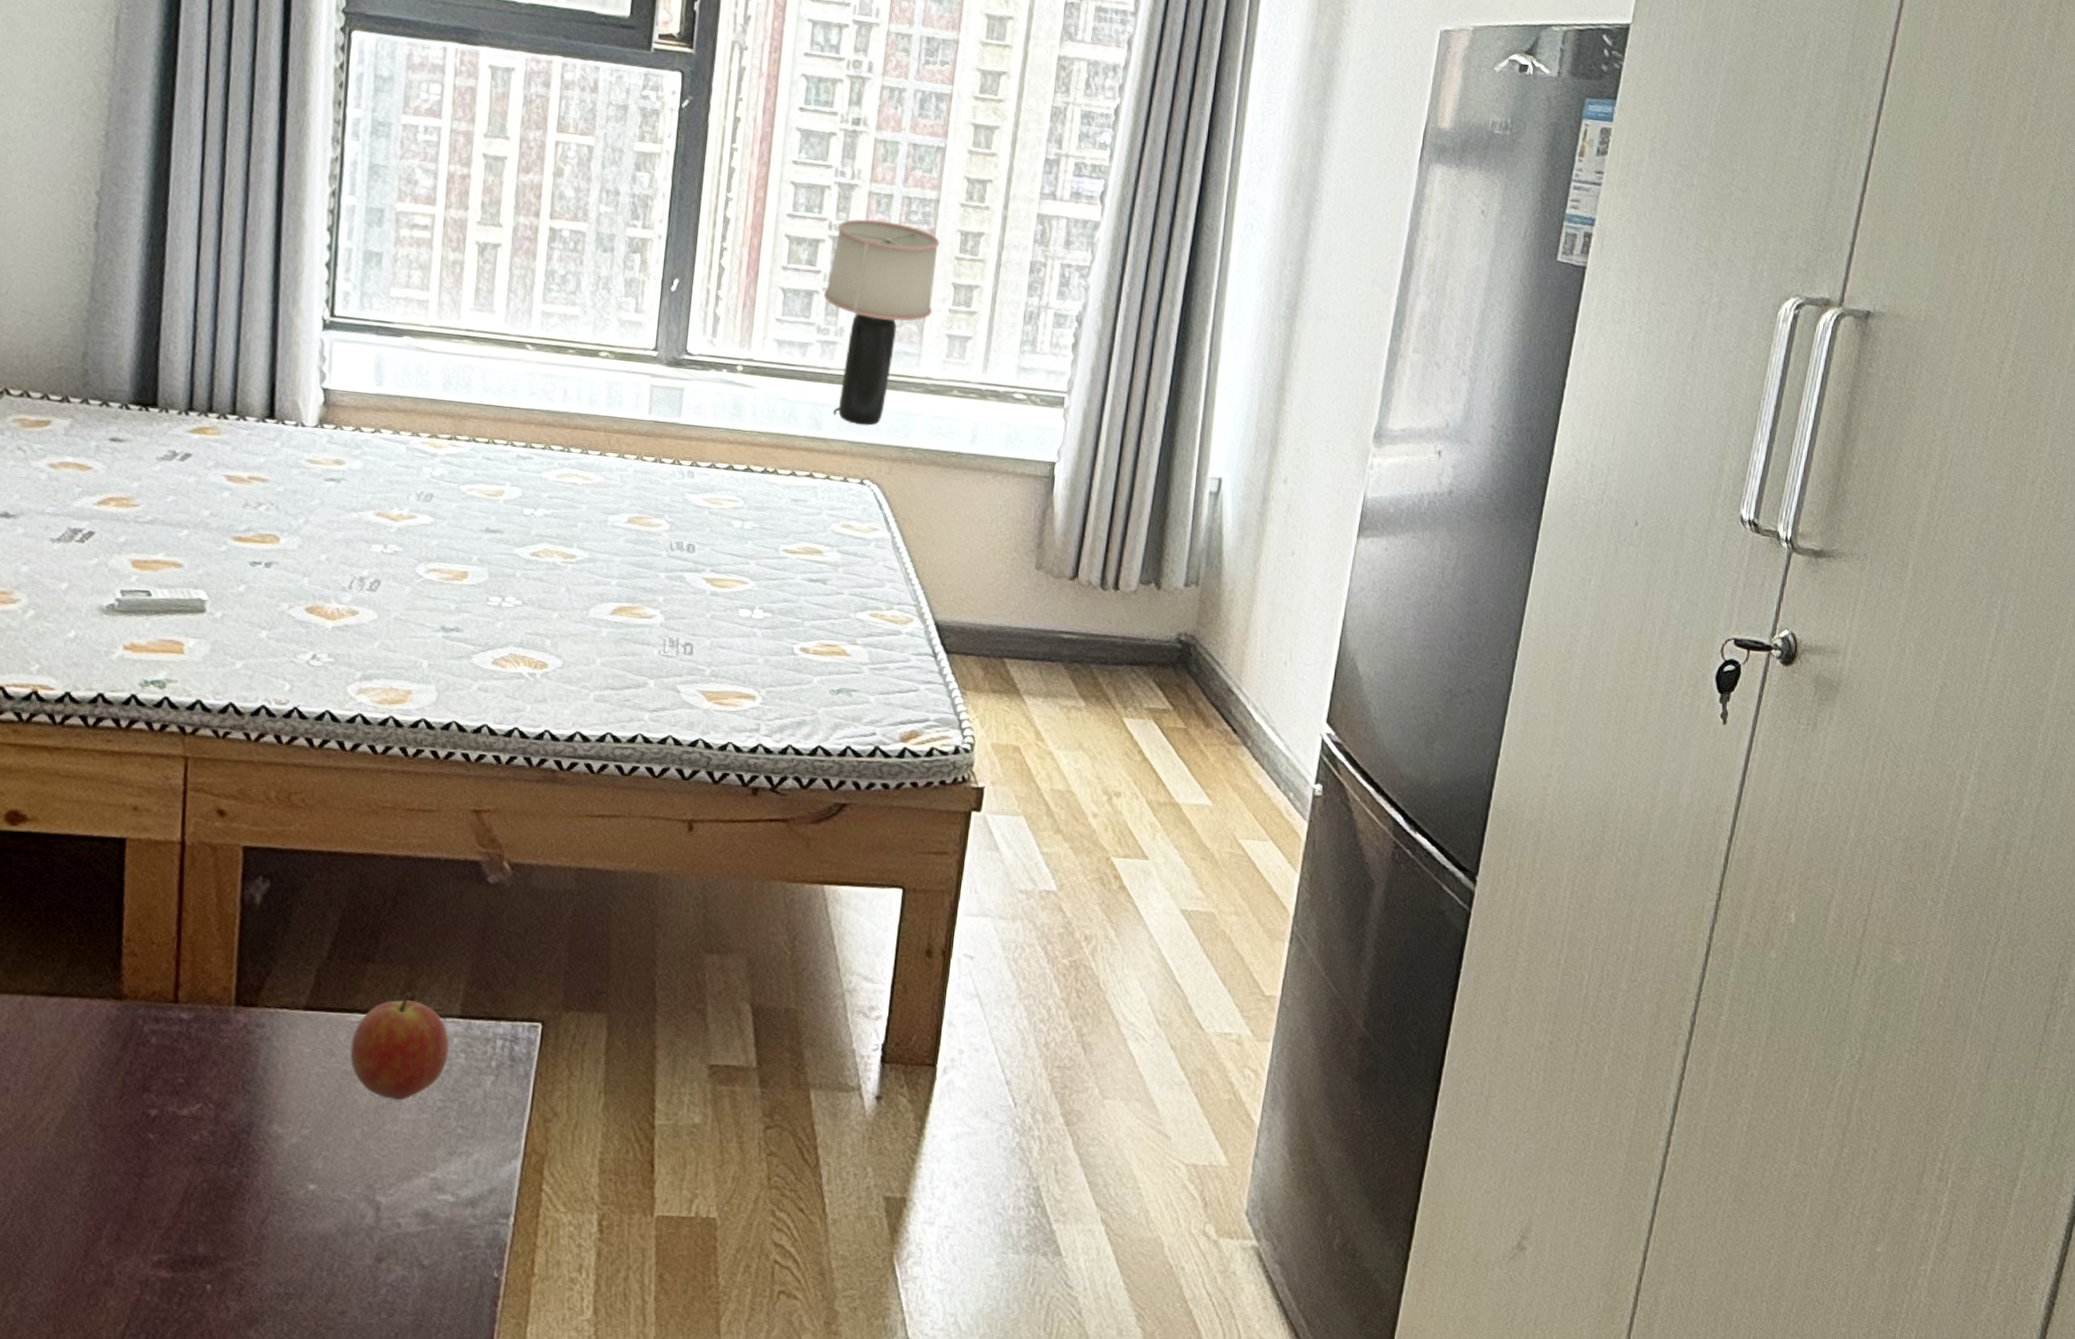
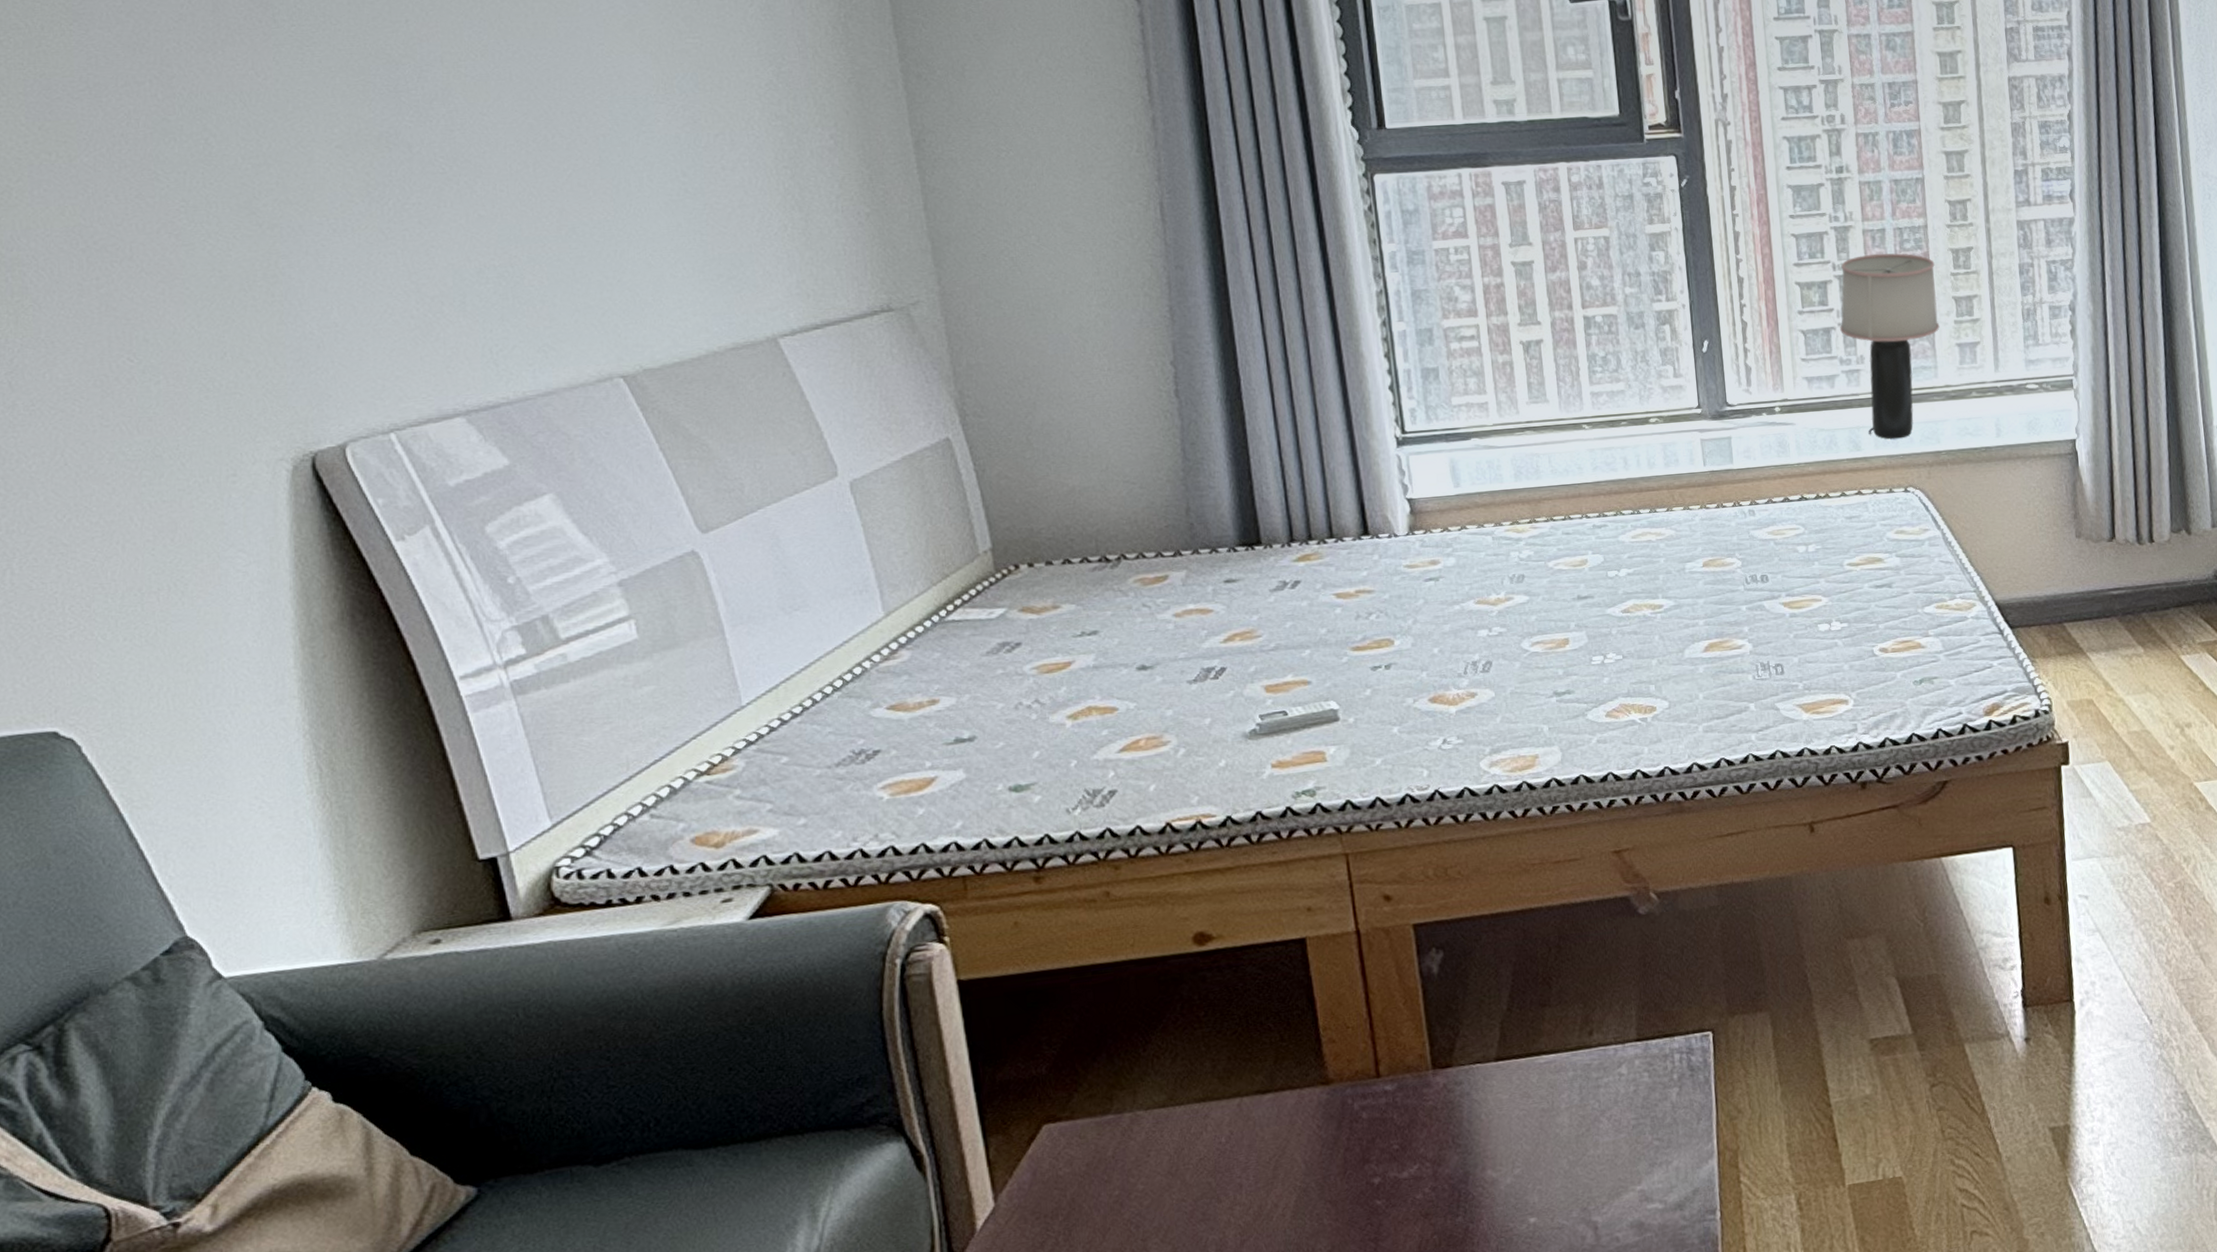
fruit: present [350,992,450,1100] -> none [1543,1027,1634,1127]

